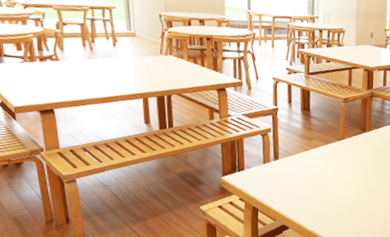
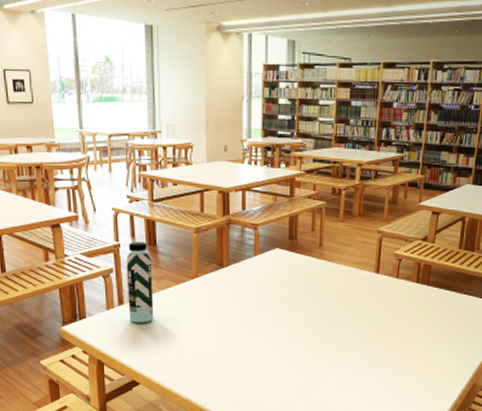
water bottle: none [282,107,305,176] -> present [126,242,154,323]

